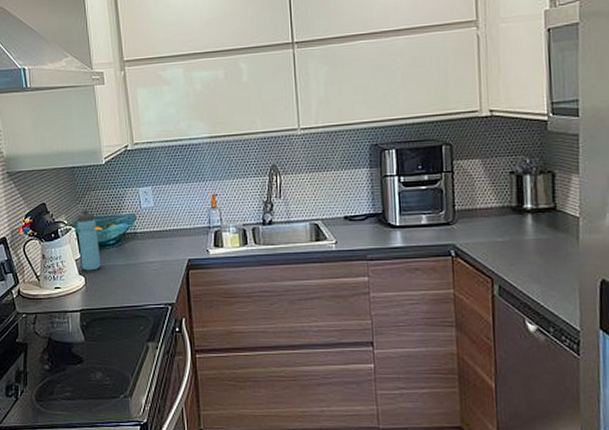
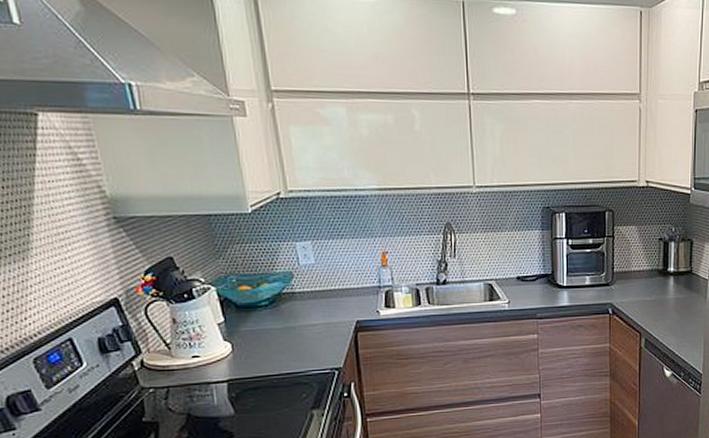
water bottle: present [77,210,101,271] -> none [217,266,252,336]

